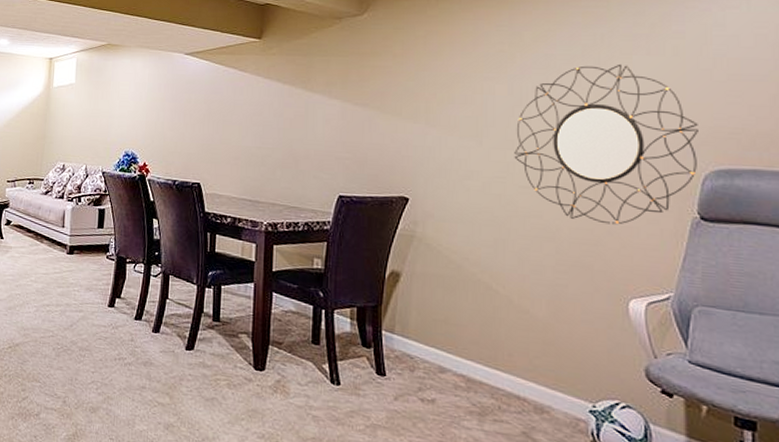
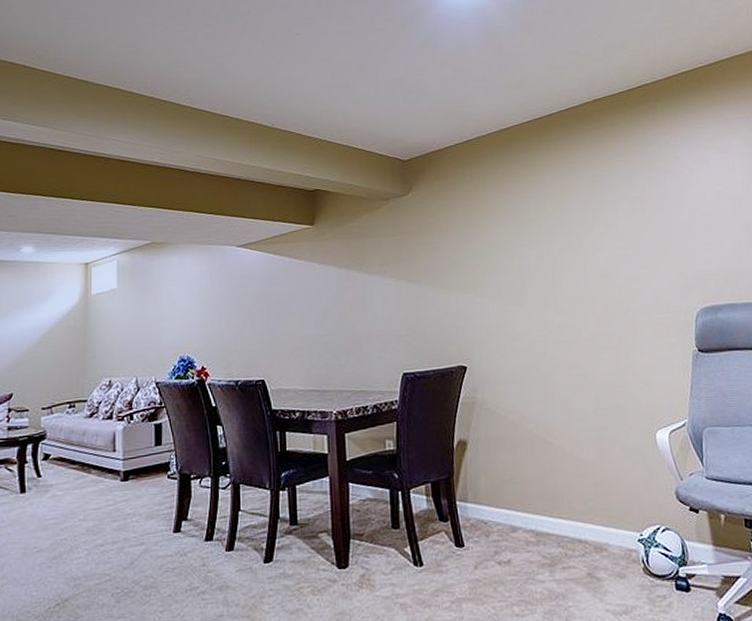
home mirror: present [514,63,698,225] -> none [550,223,691,367]

